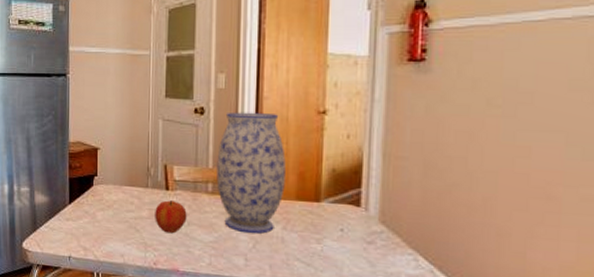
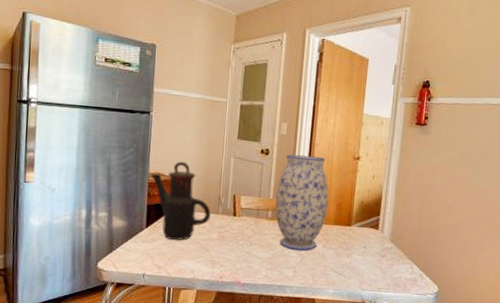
teapot: none [70,127,139,219] -> present [150,161,211,241]
apple: present [155,200,187,234] -> none [223,224,250,252]

